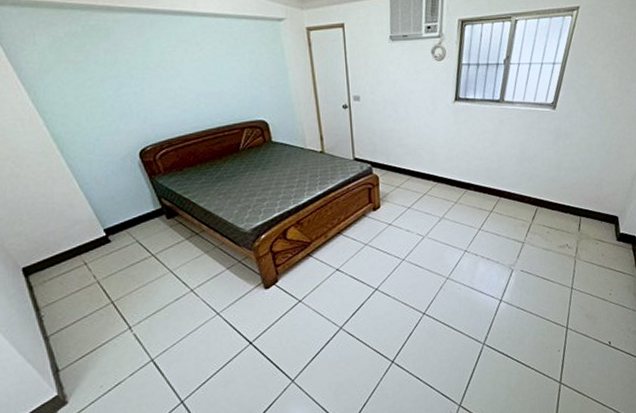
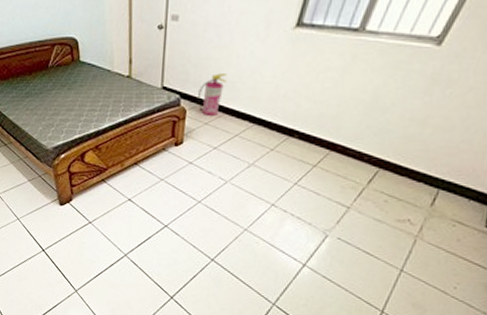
fire extinguisher: none [387,142,408,181] -> present [198,73,227,117]

